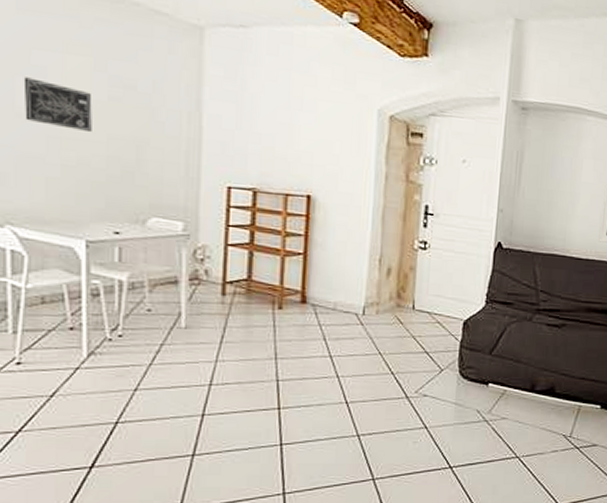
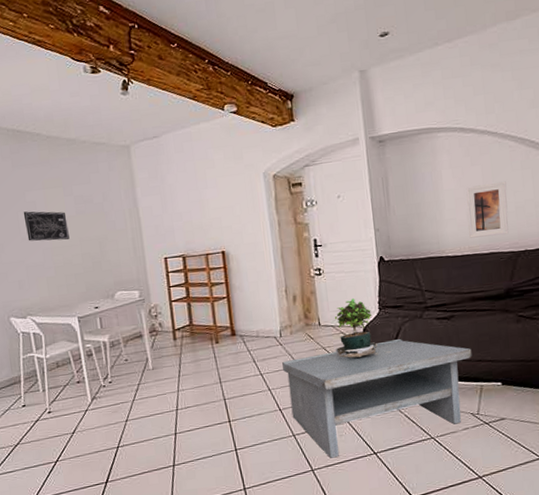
coffee table: none [359,340,577,468] -> present [282,339,472,458]
potted plant: none [426,285,491,356] -> present [334,298,391,358]

